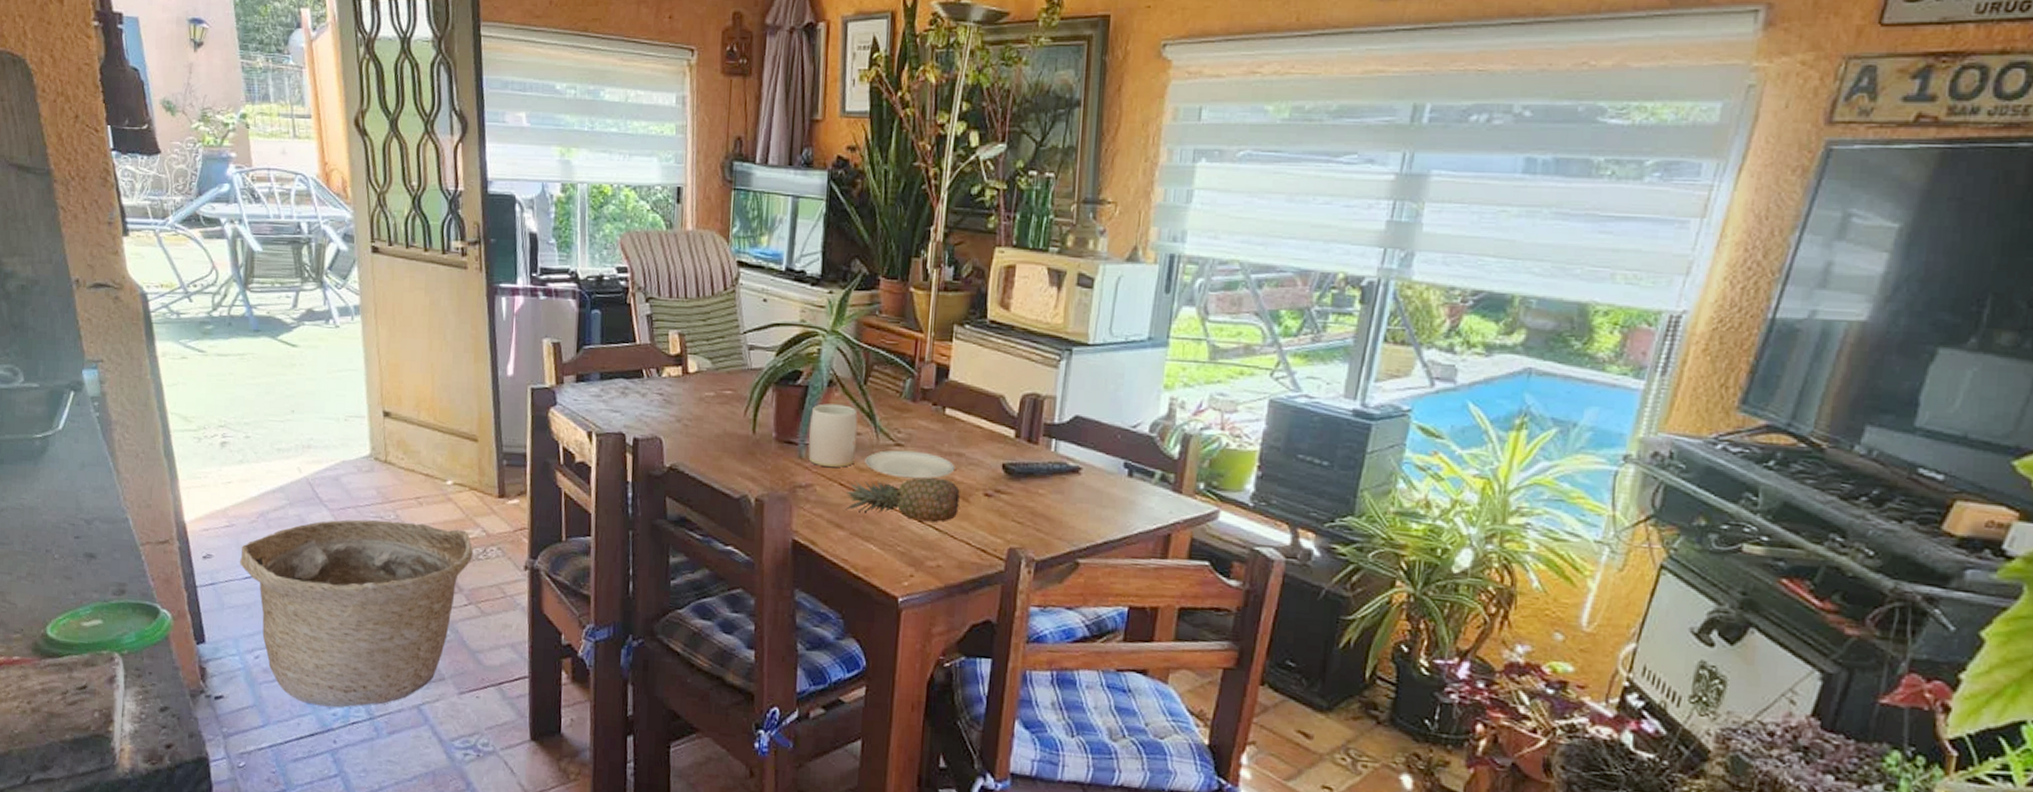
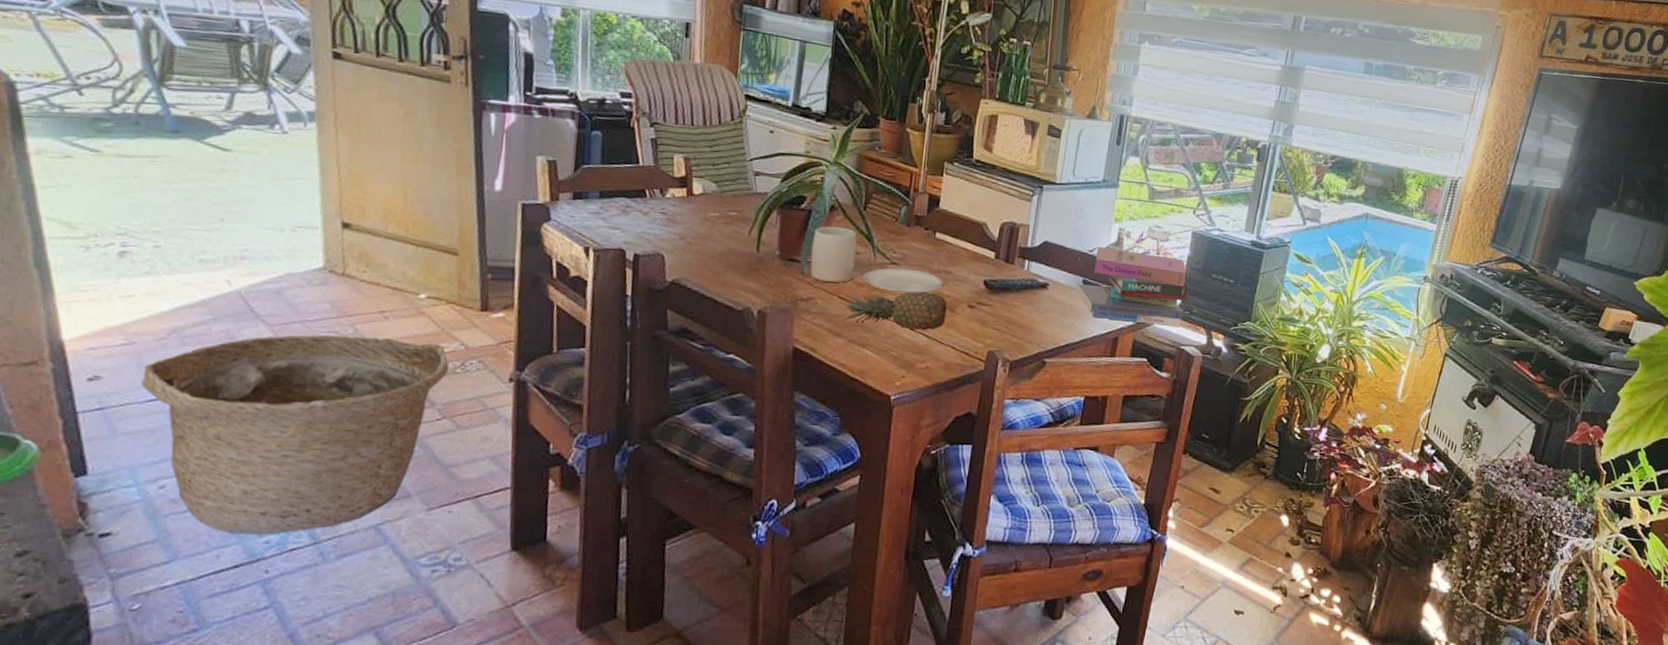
books: none [1117,421,1265,523] -> present [1077,246,1189,328]

